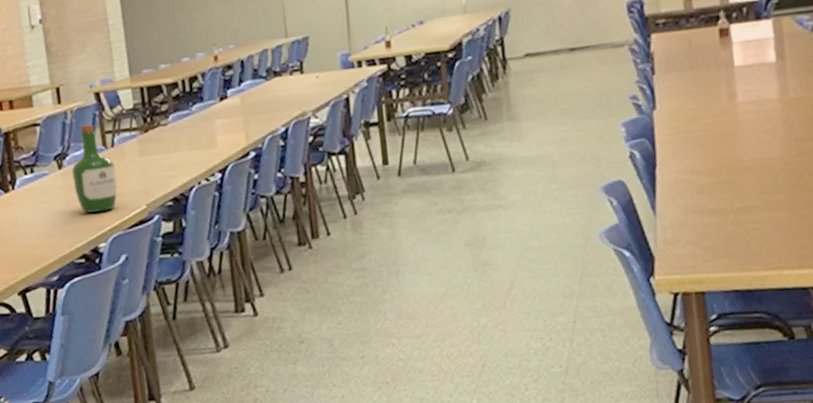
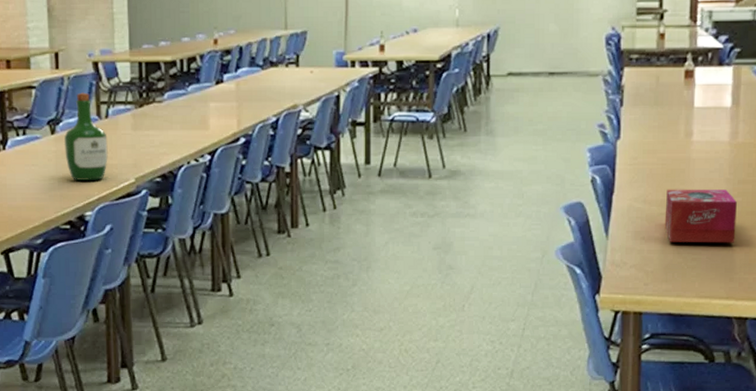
tissue box: none [715,150,801,213] -> present [664,189,737,243]

